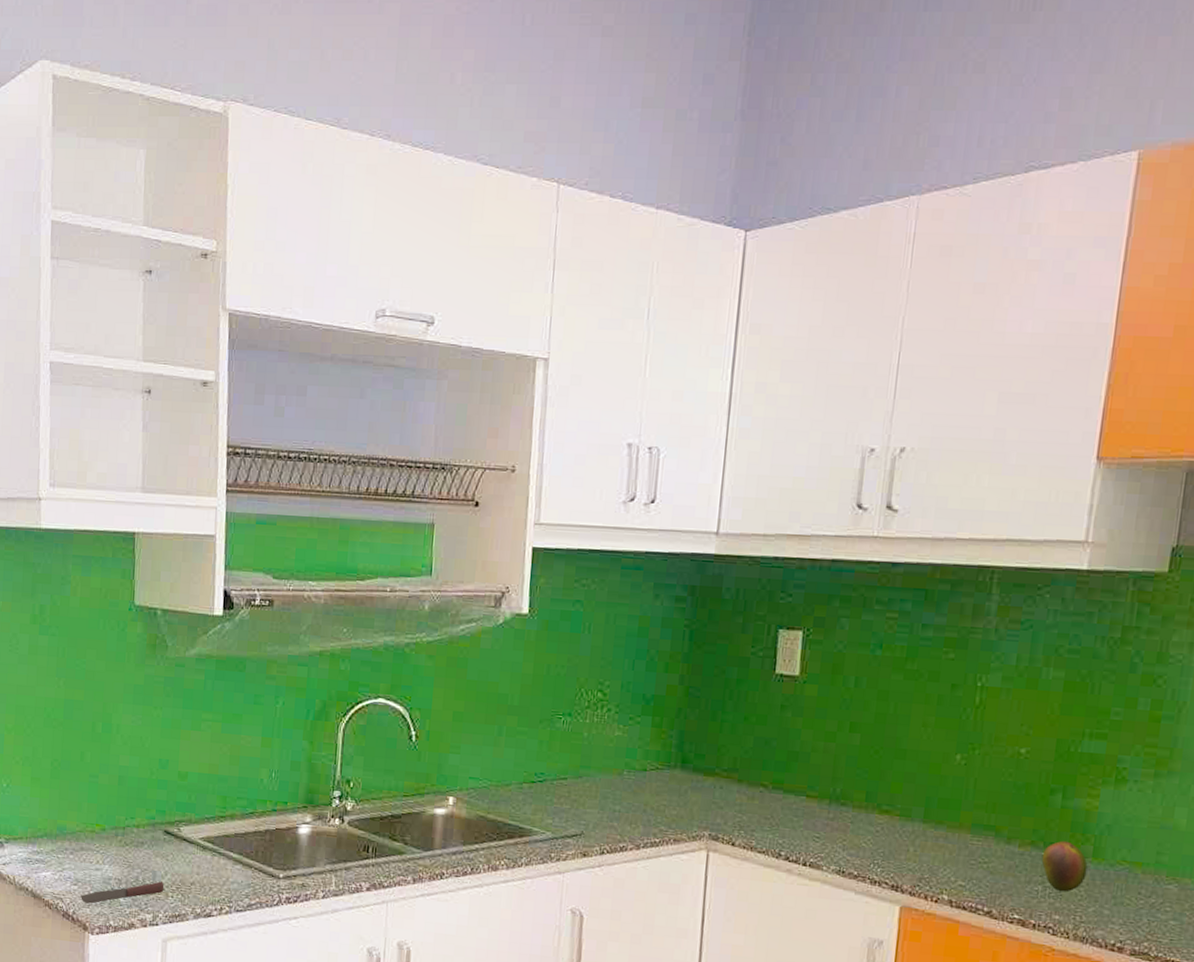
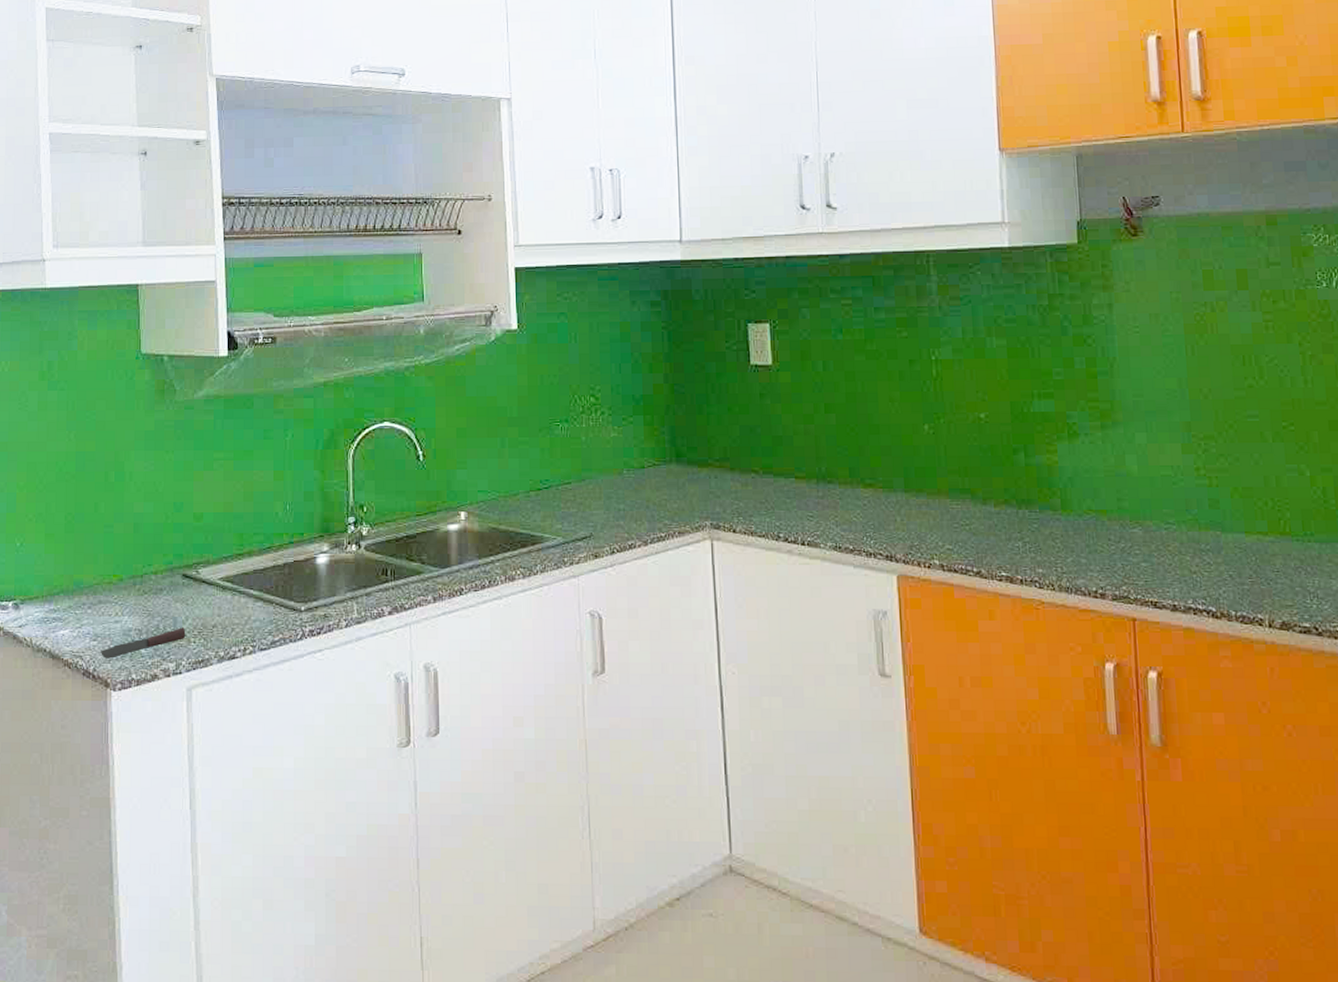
fruit: present [1041,840,1088,892] -> none [1016,496,1060,546]

